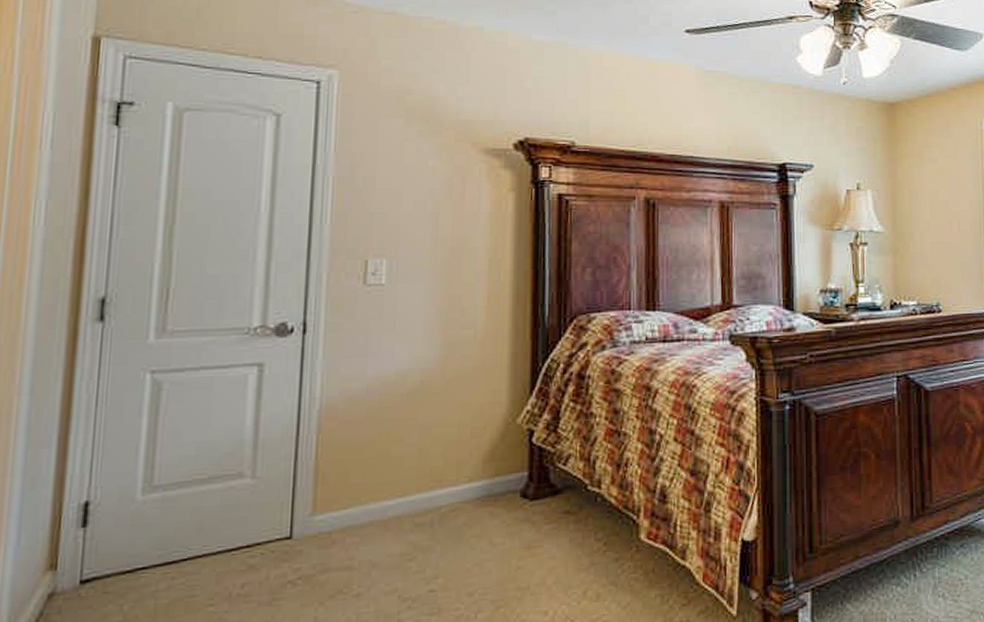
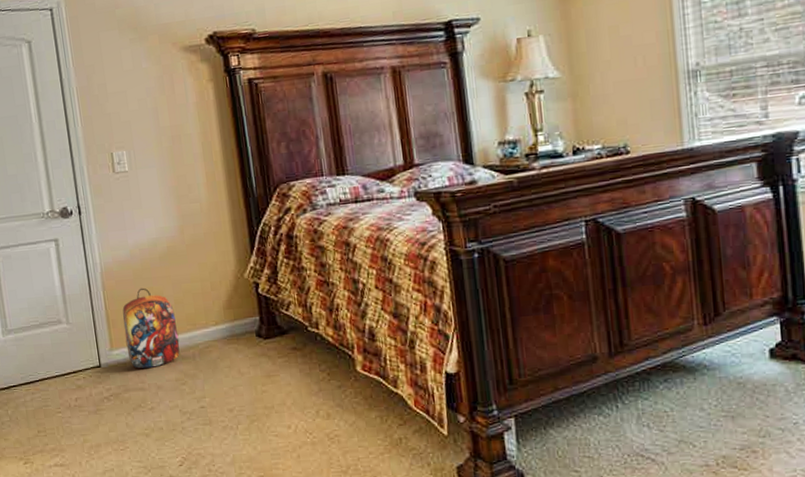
backpack: none [336,432,416,540] -> present [122,287,180,369]

